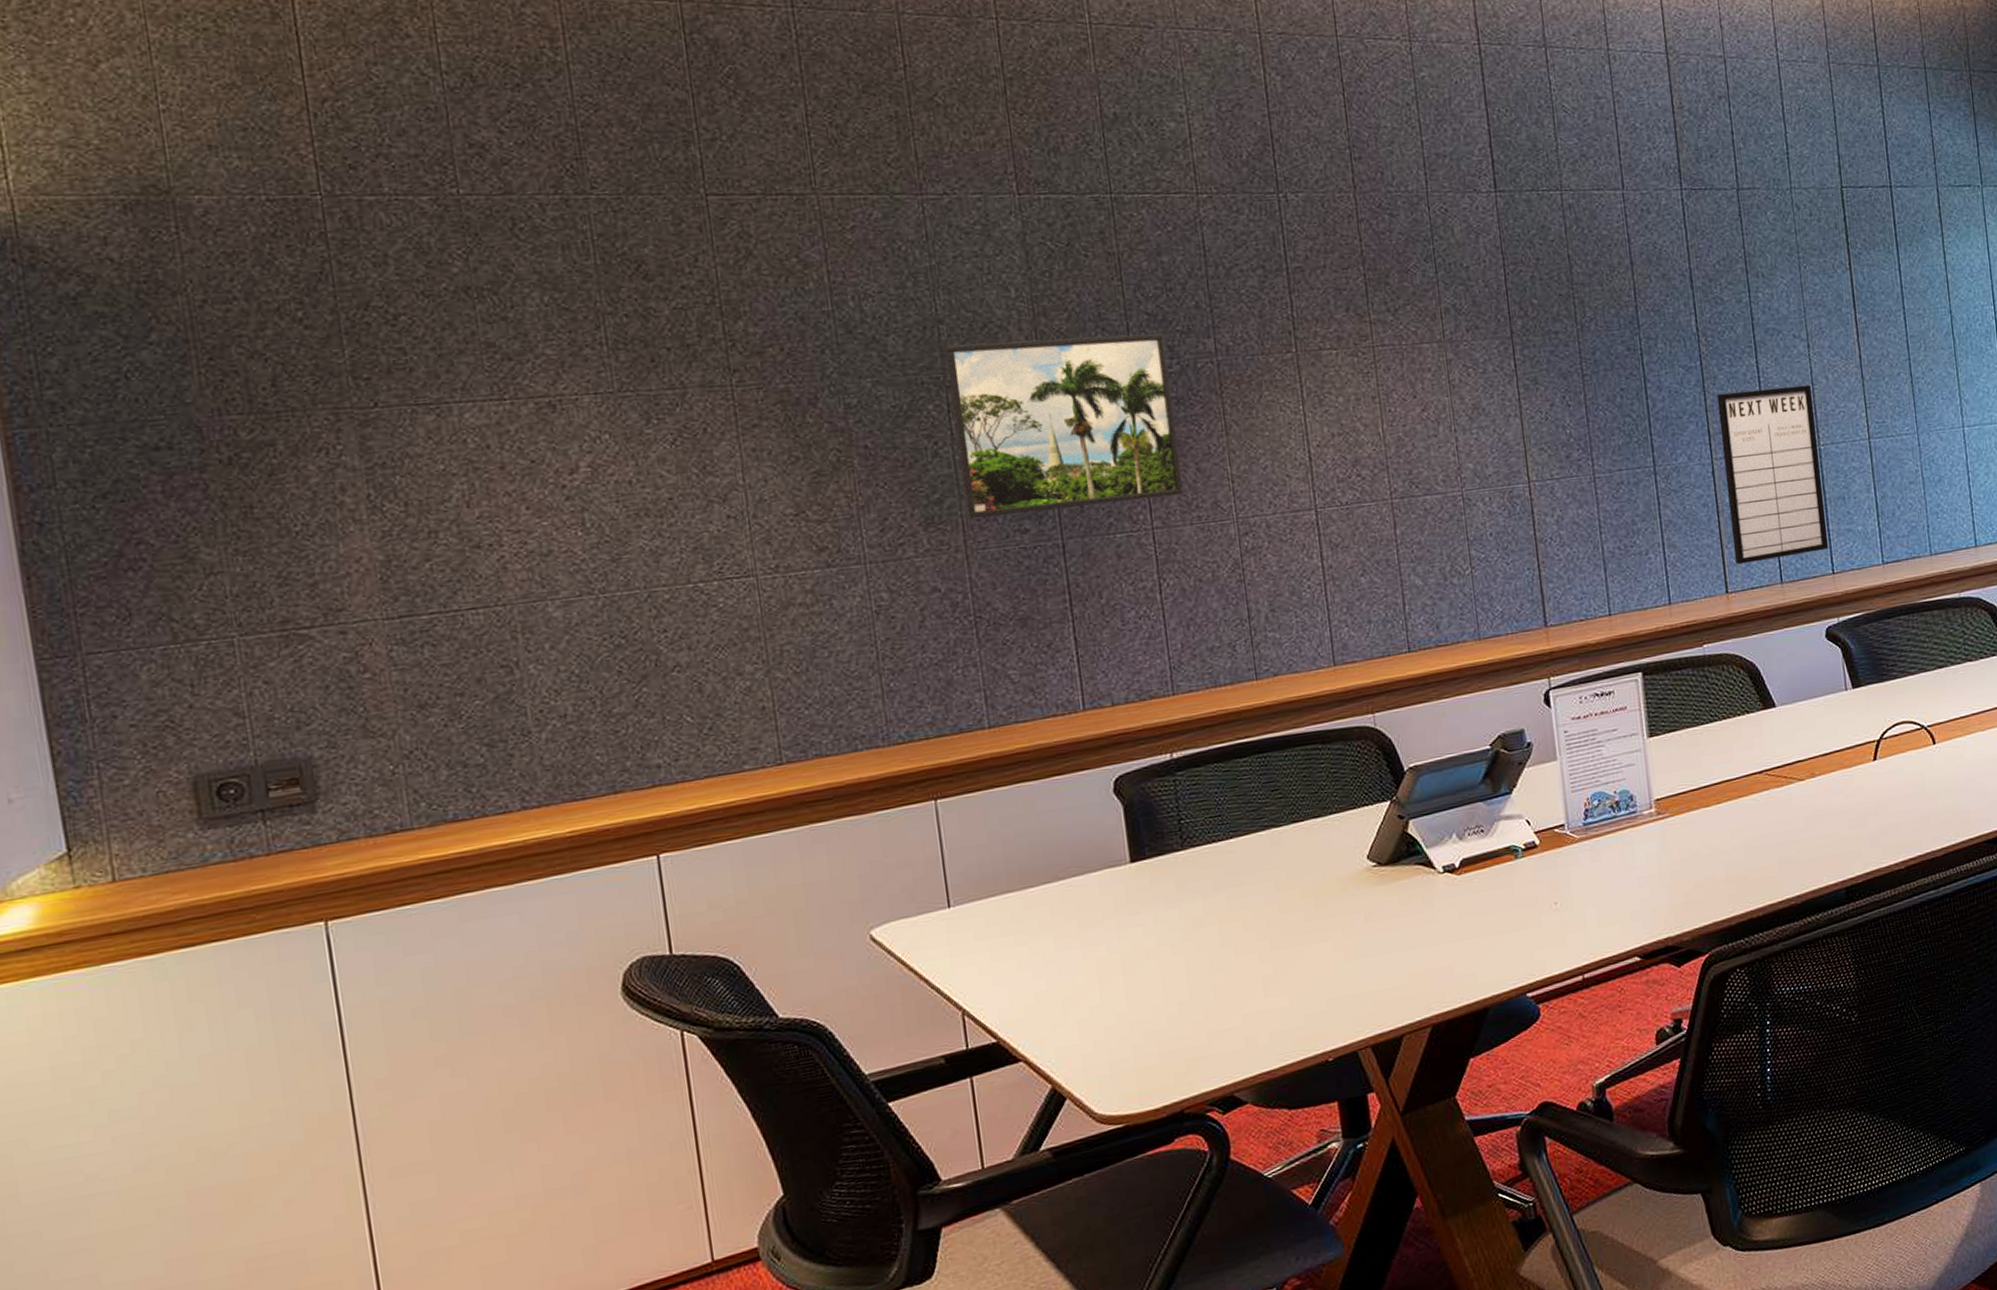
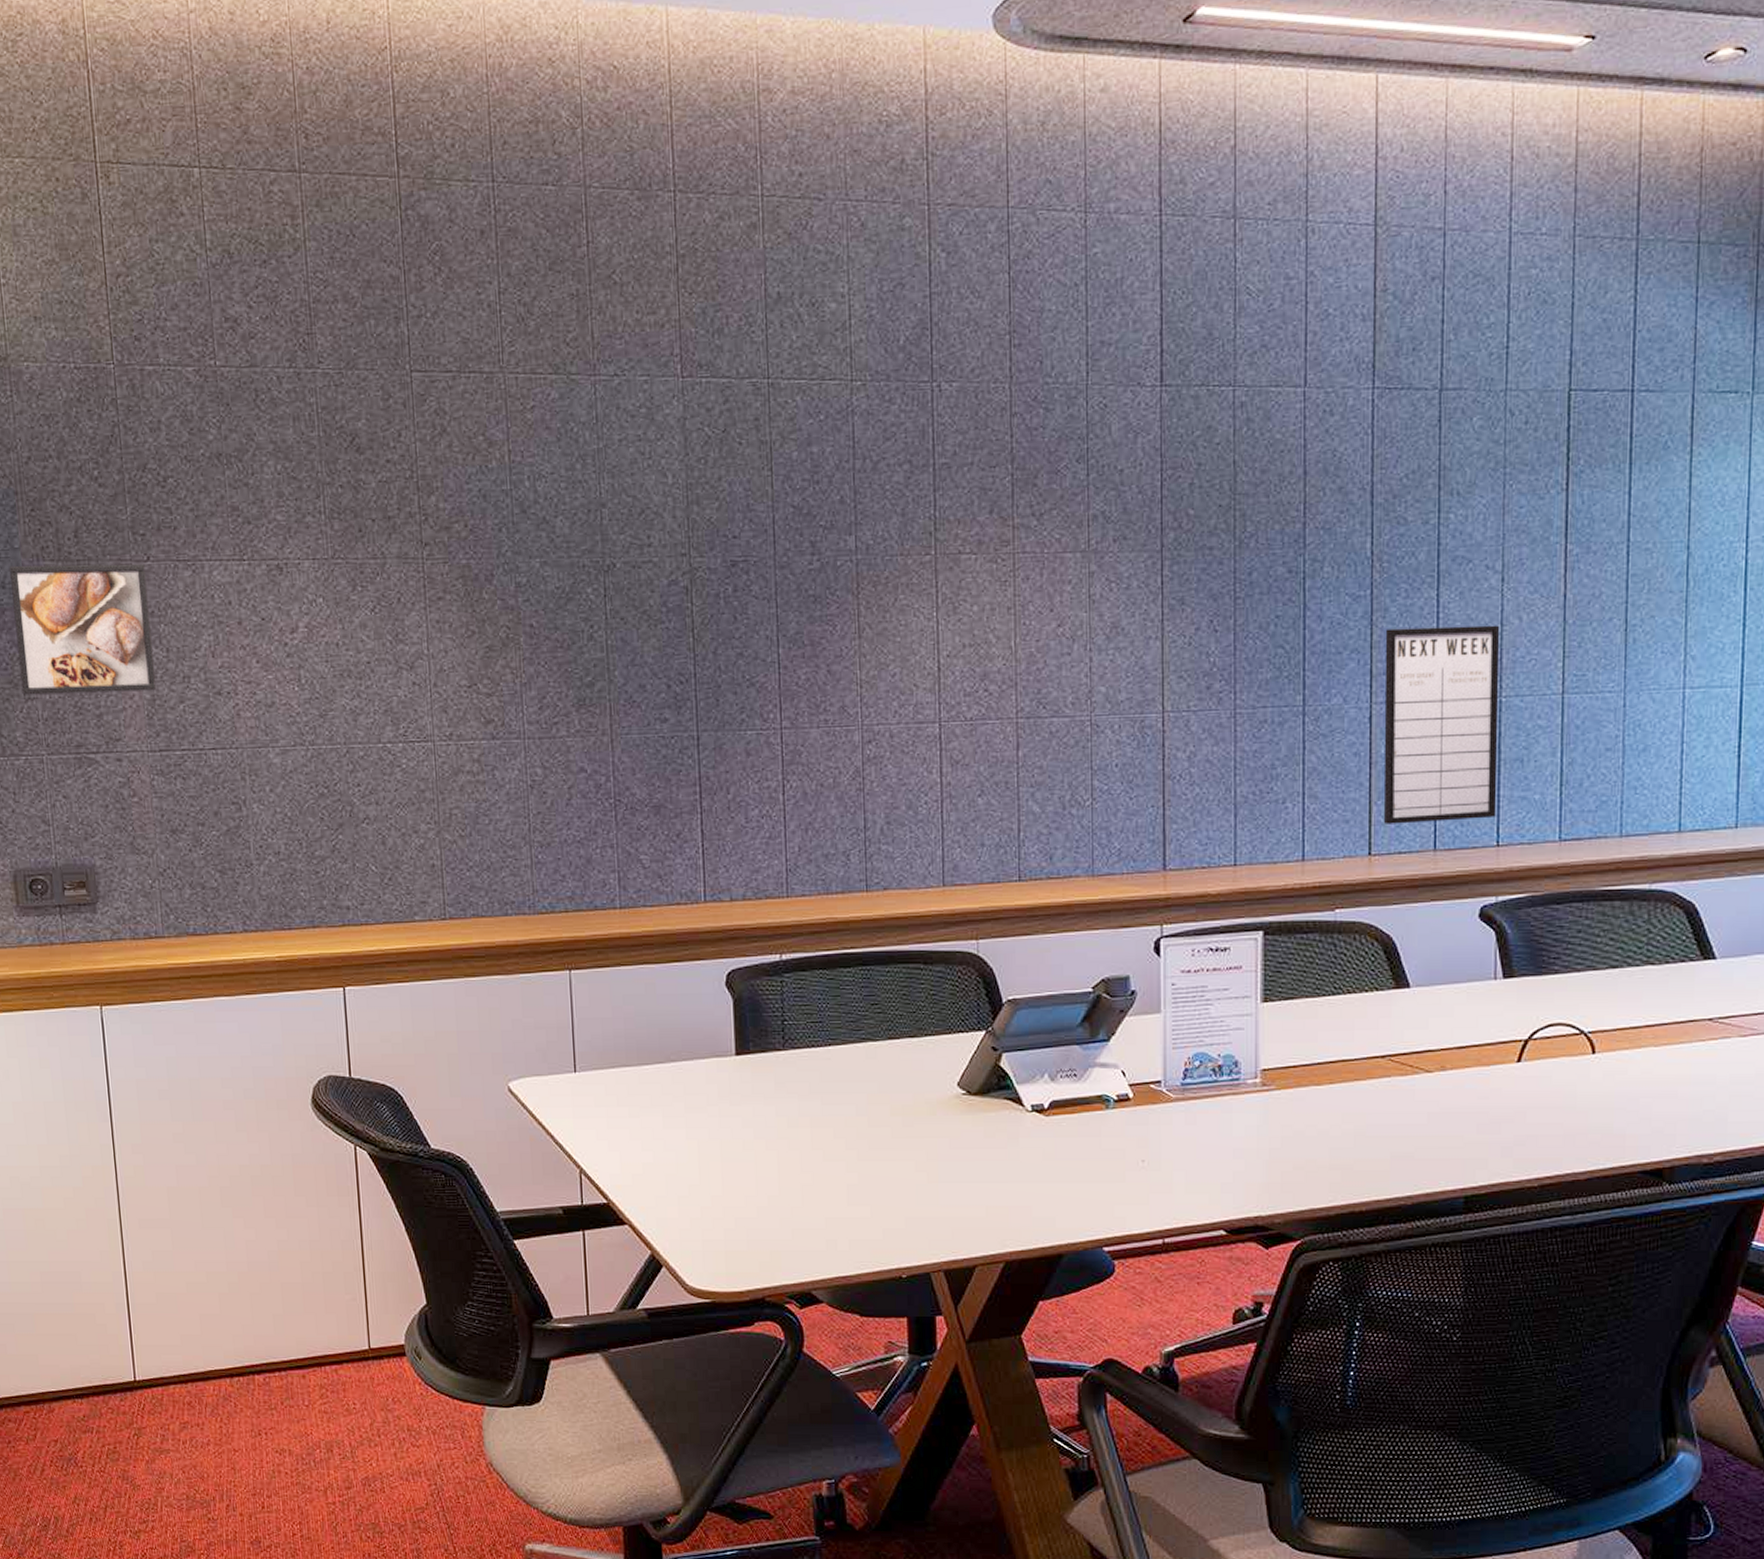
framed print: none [179,411,393,570] -> present [10,564,157,695]
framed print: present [945,333,1184,520] -> none [606,527,814,704]

